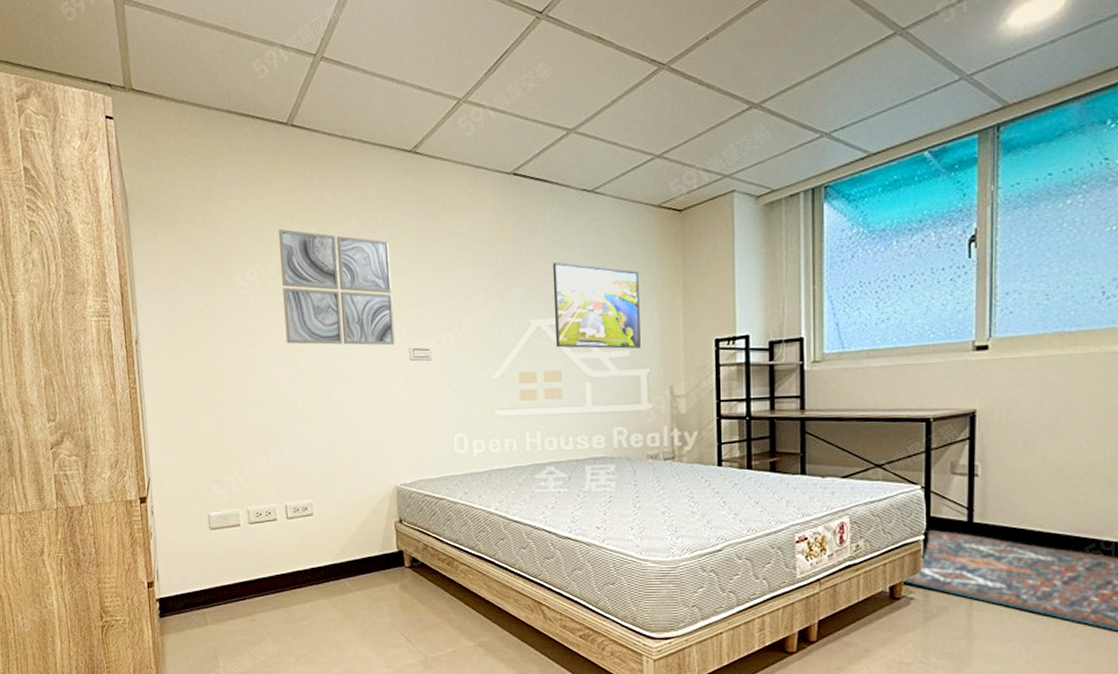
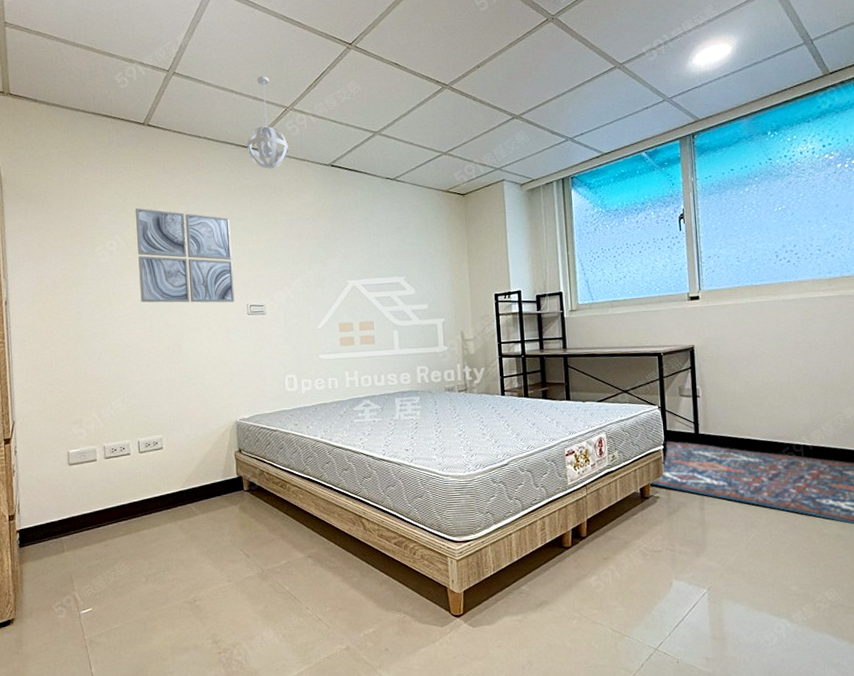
pendant light: none [410,58,461,179] -> present [247,75,288,169]
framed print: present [552,262,641,349] -> none [364,234,437,303]

